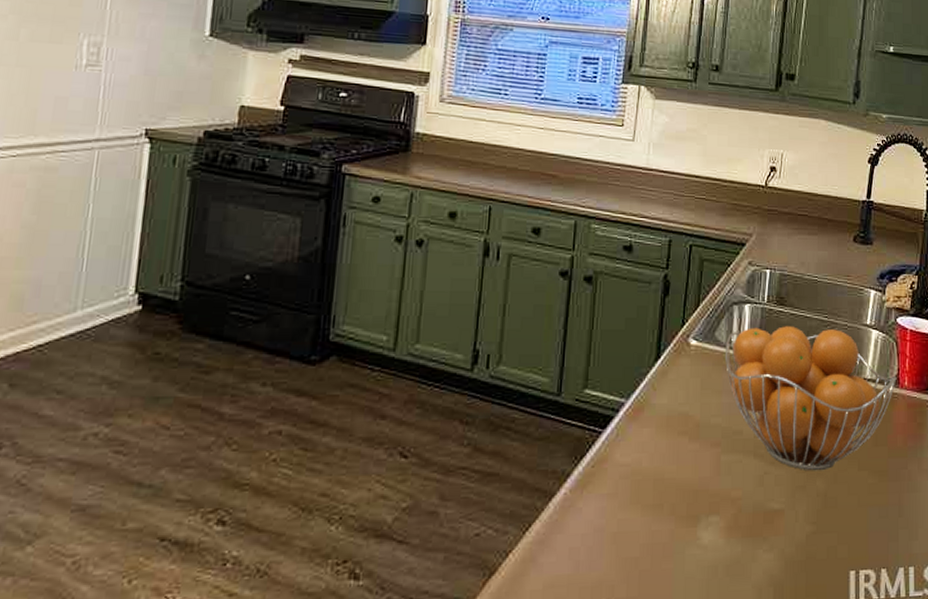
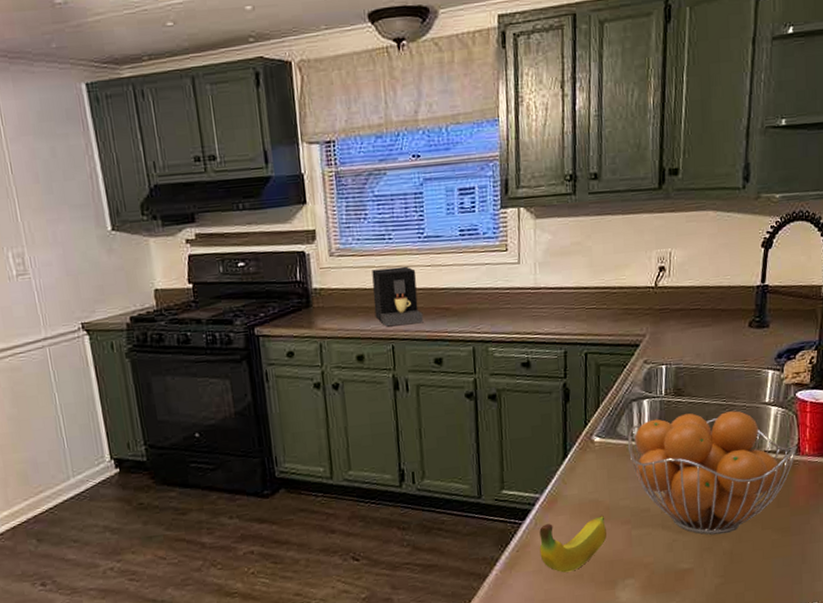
coffee maker: none [476,123,528,187] -> present [372,266,424,326]
fruit: none [617,432,695,500] -> present [539,515,608,573]

